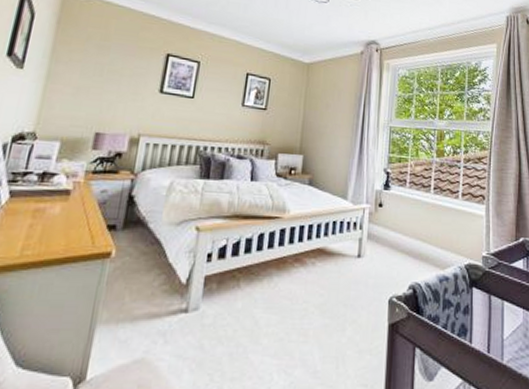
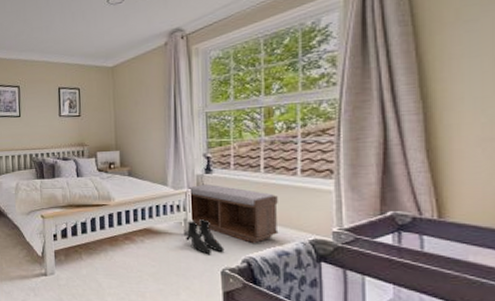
boots: none [358,240,394,281] -> present [186,219,225,255]
bench: none [364,201,443,267] -> present [187,185,279,243]

